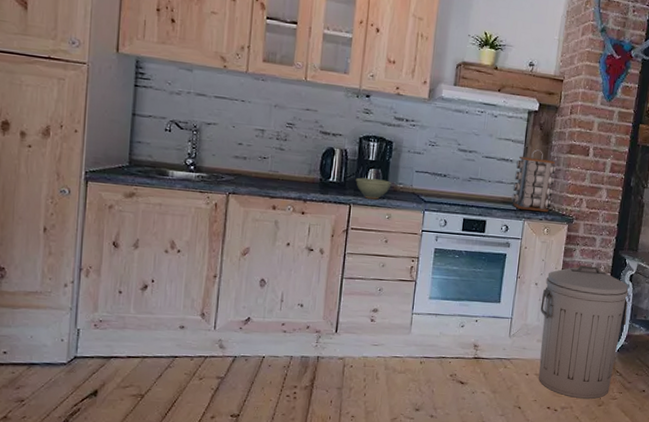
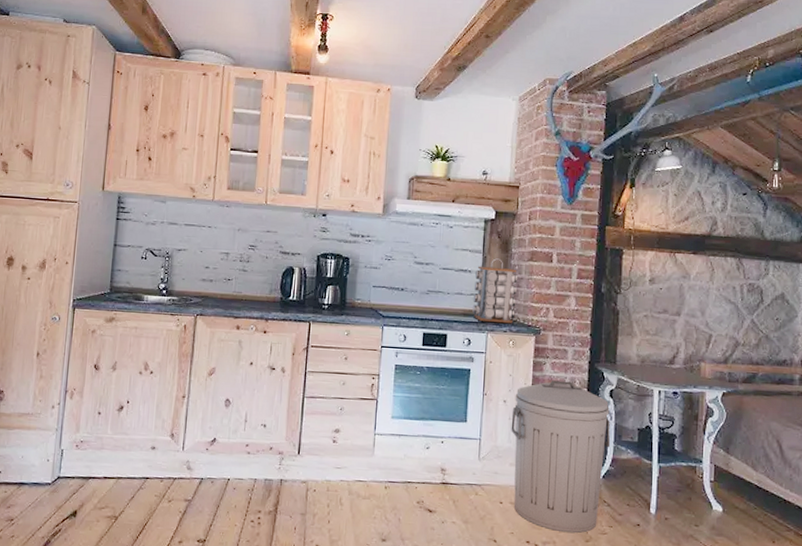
bowl: present [356,177,392,200] -> none [315,295,350,316]

